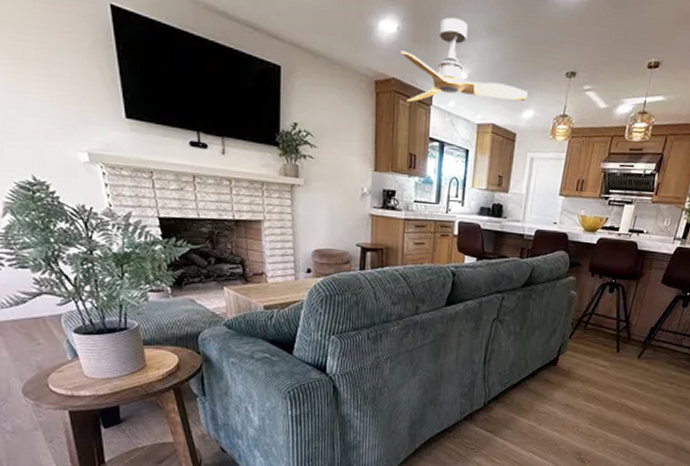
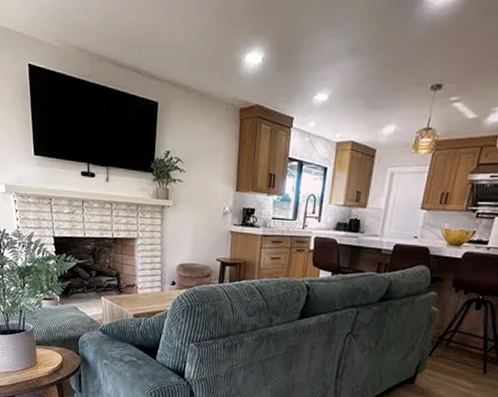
ceiling fan: present [400,17,528,102] -> none [264,44,389,125]

